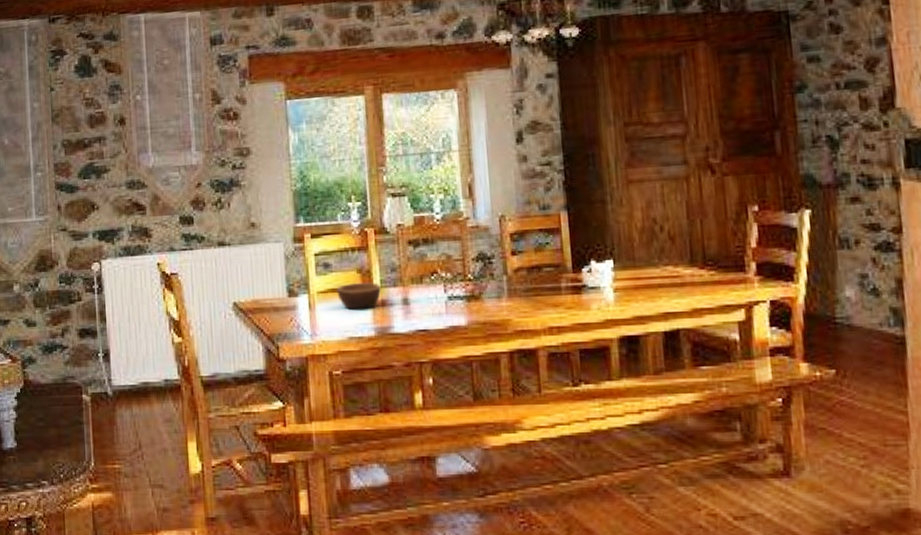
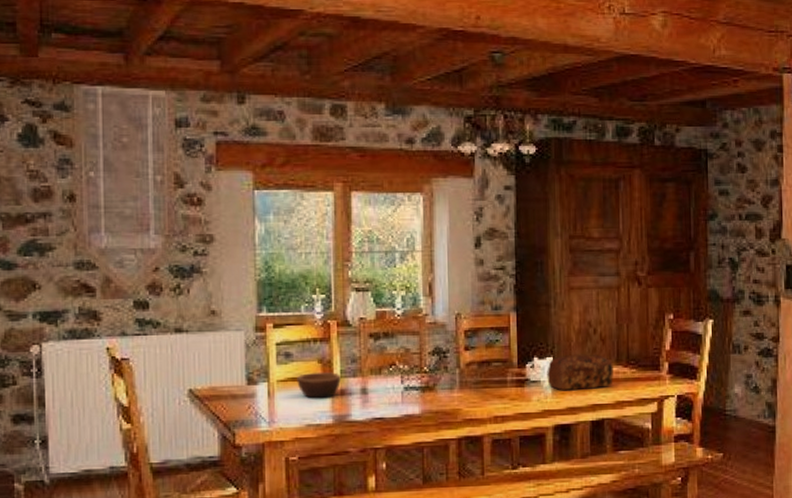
bread loaf: none [607,255,688,298] -> present [547,354,613,391]

